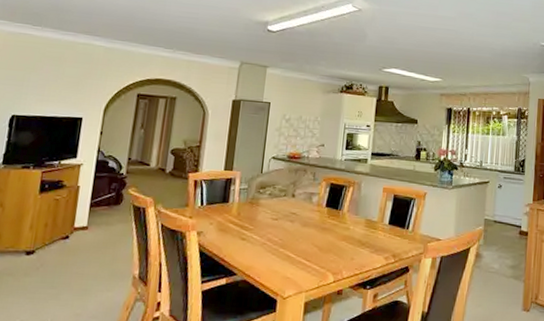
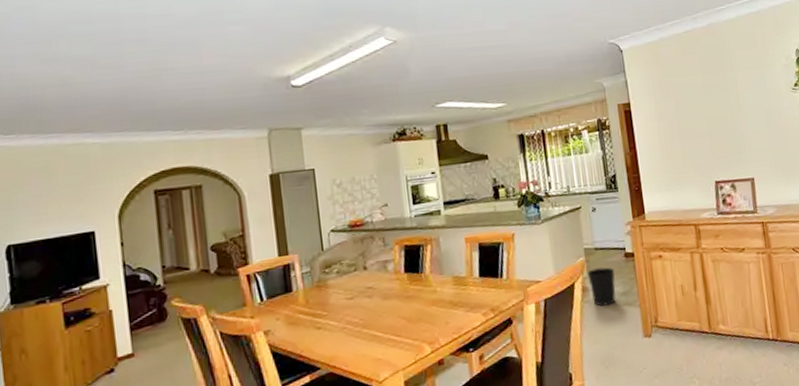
wastebasket: none [483,239,508,275] -> present [587,267,616,306]

